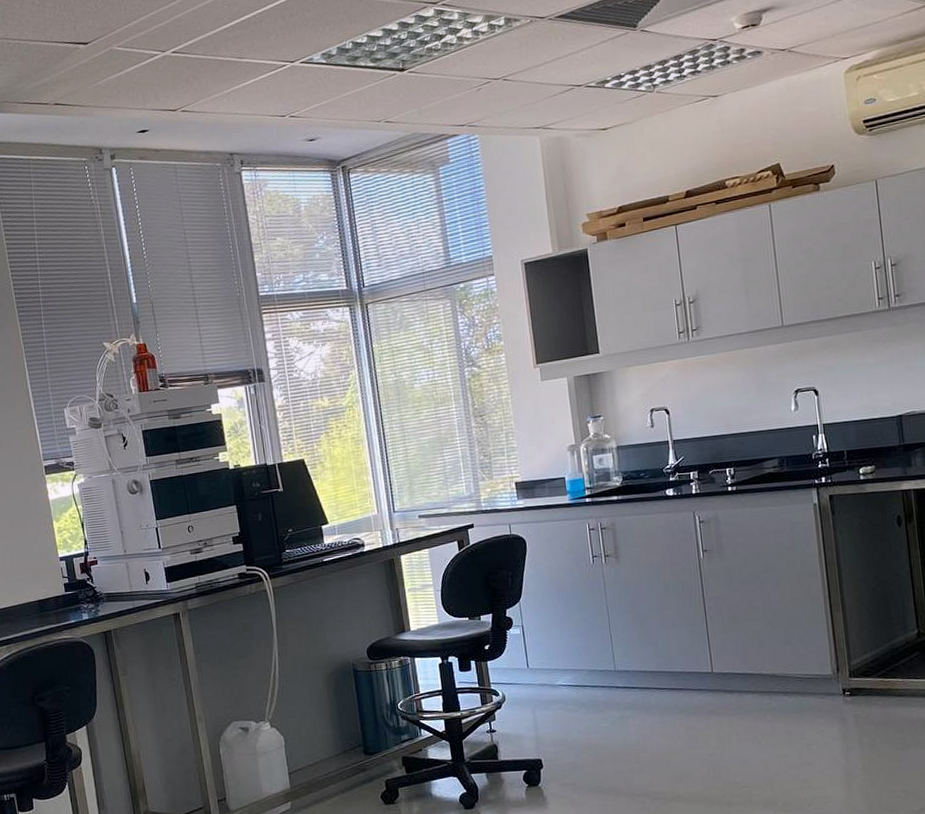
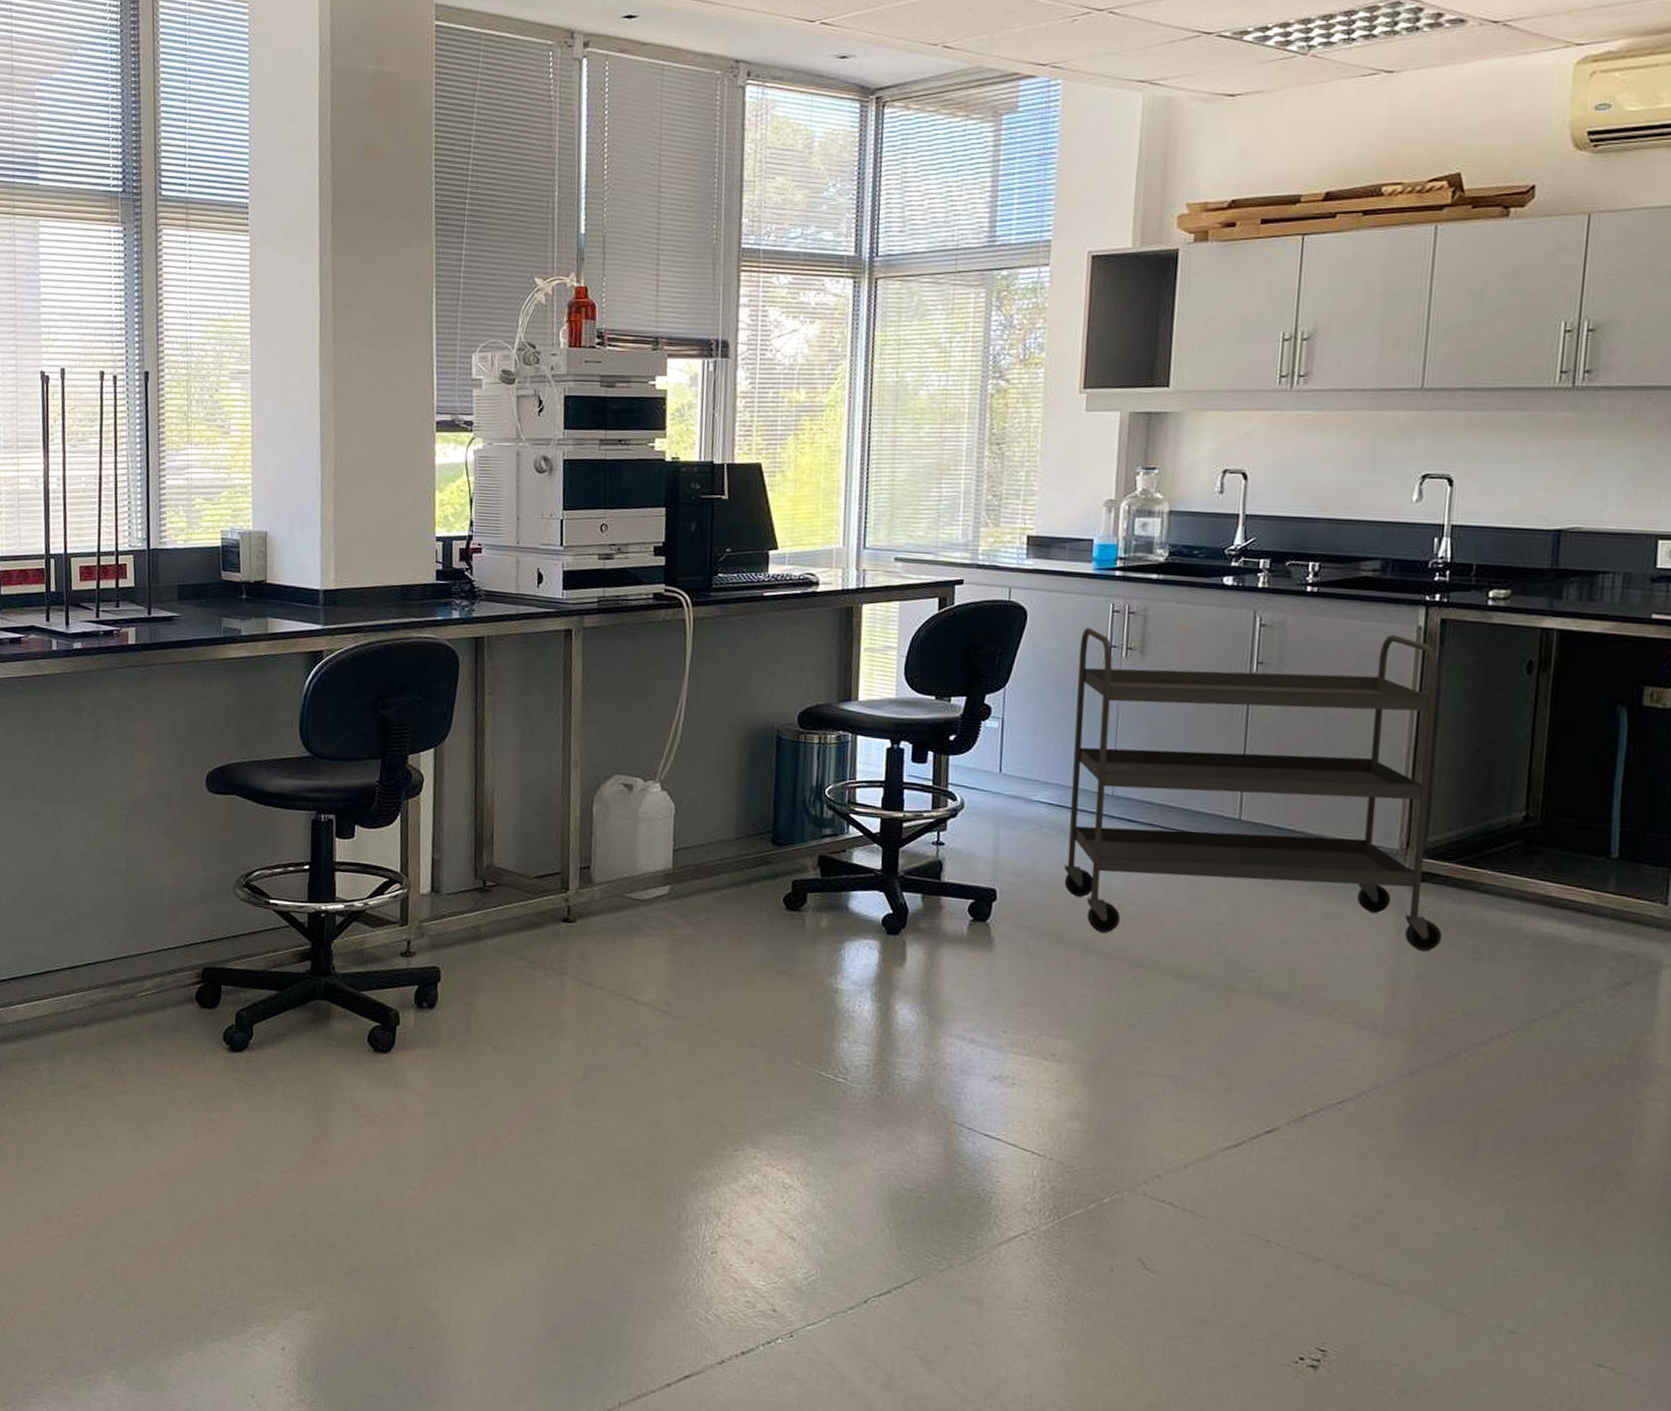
utility cart: none [569,513,876,779] -> present [1064,628,1443,952]

